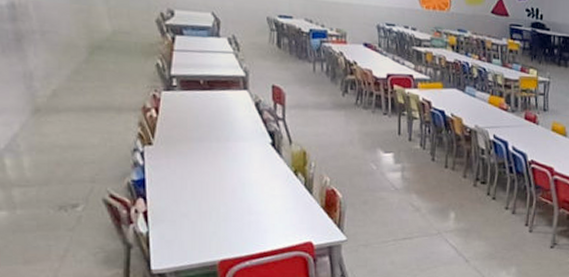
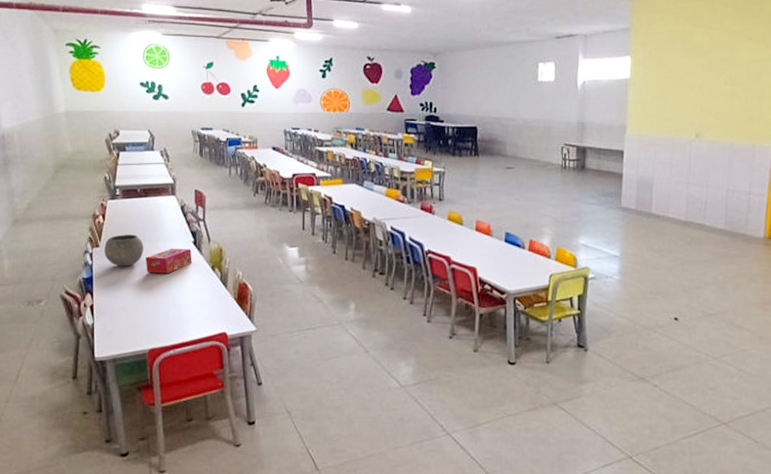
bowl: none [159,131,210,169] -> present [104,234,144,267]
tissue box: none [213,149,270,178] -> present [145,248,192,274]

